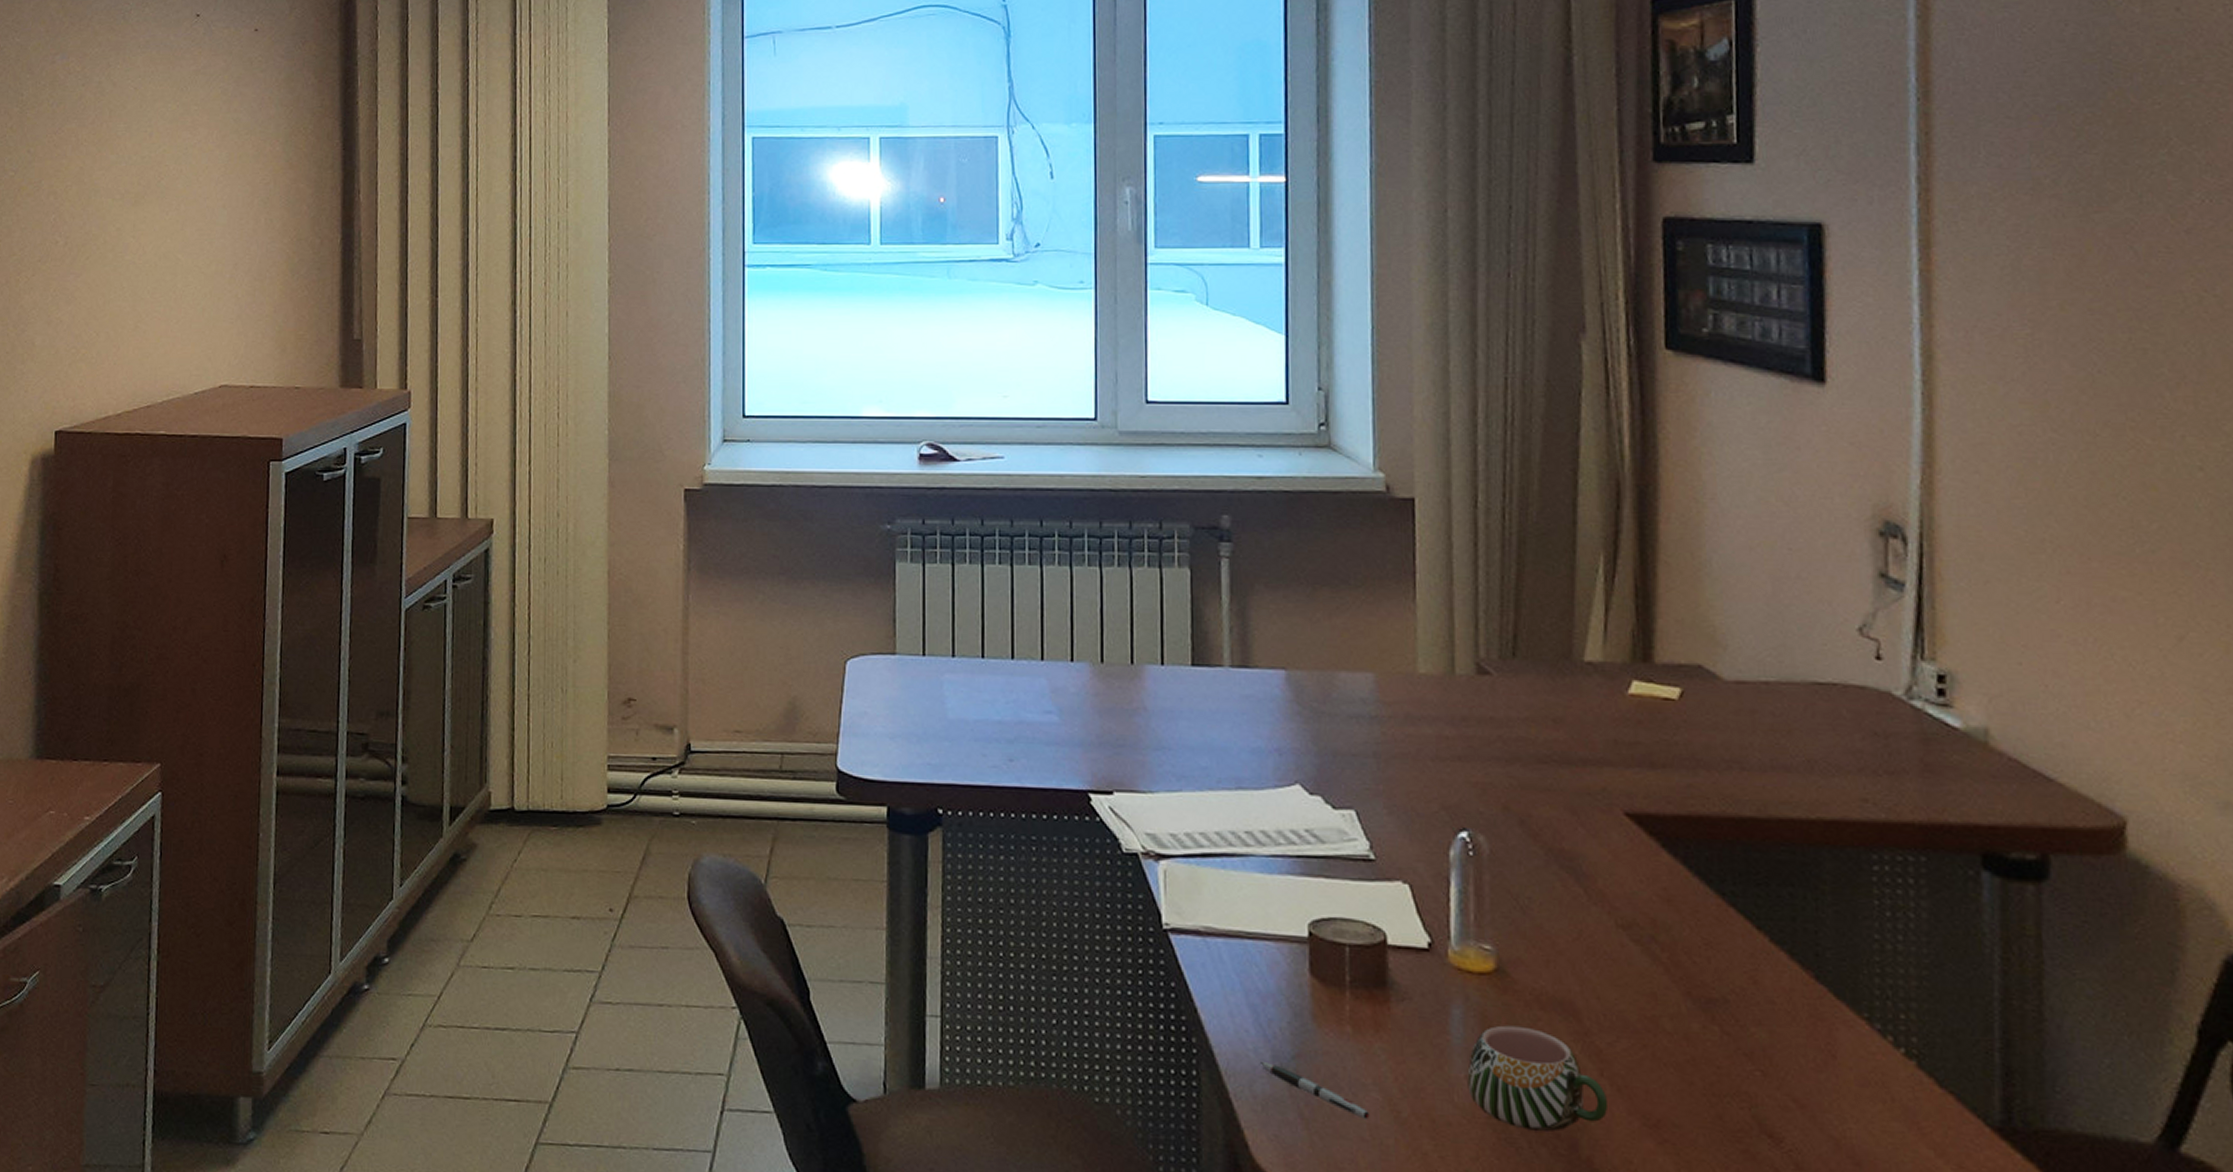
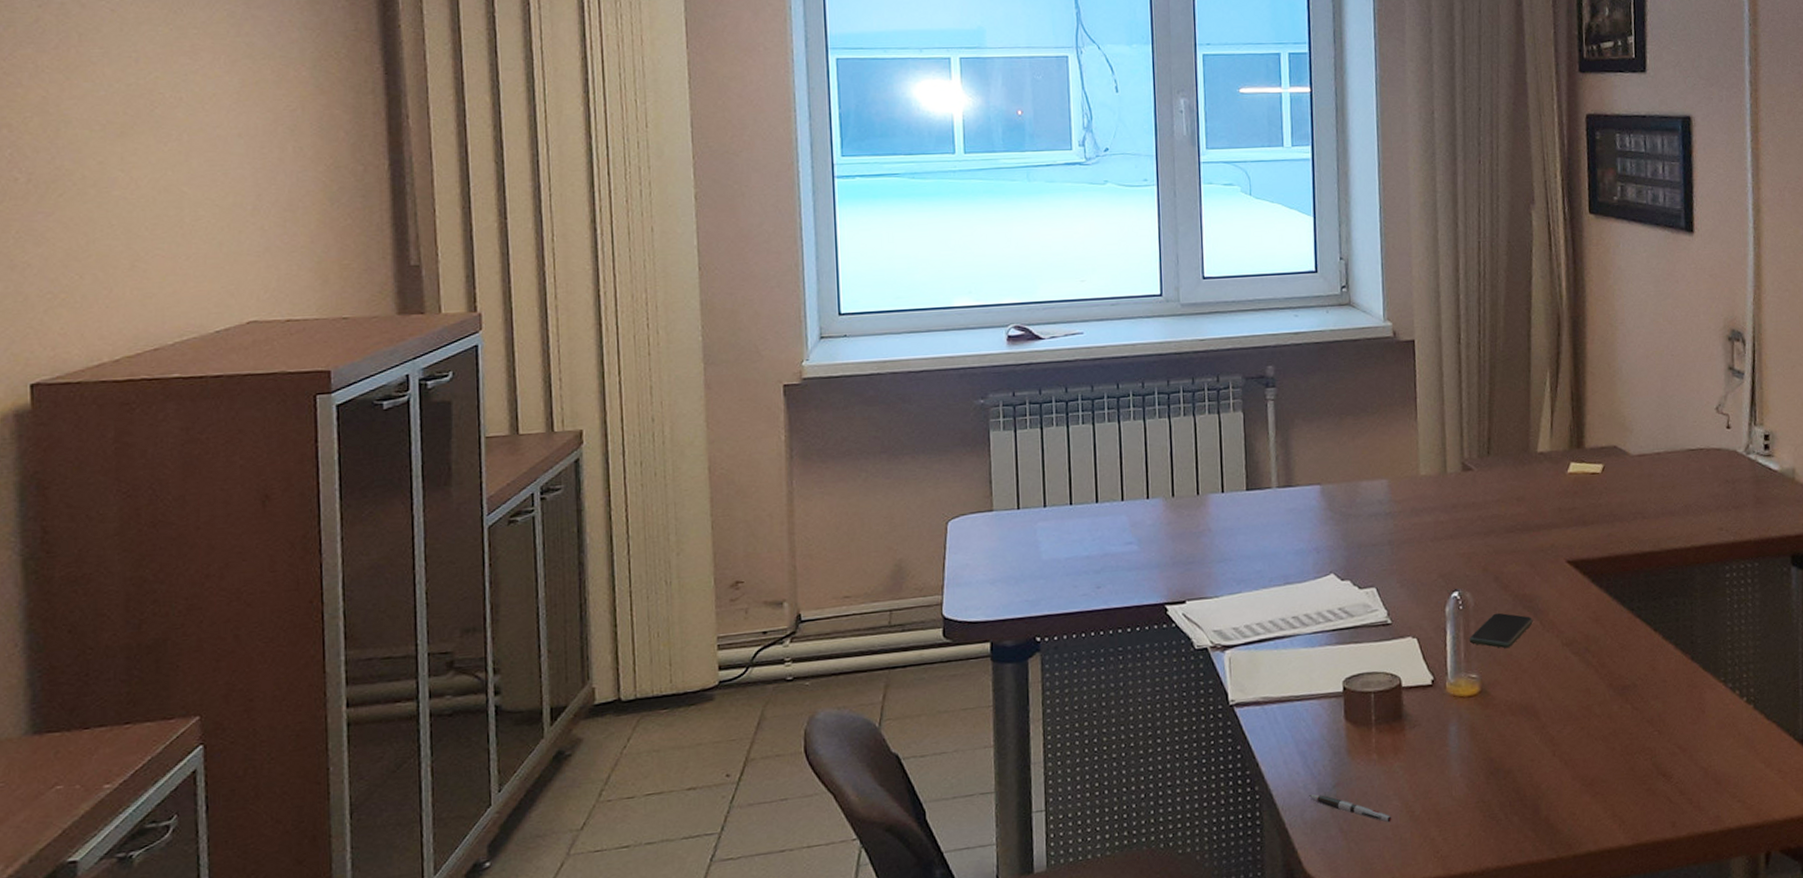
mug: present [1467,1025,1607,1132] -> none [1461,730,1558,806]
smartphone: none [1481,868,1574,917] -> present [1469,612,1533,648]

